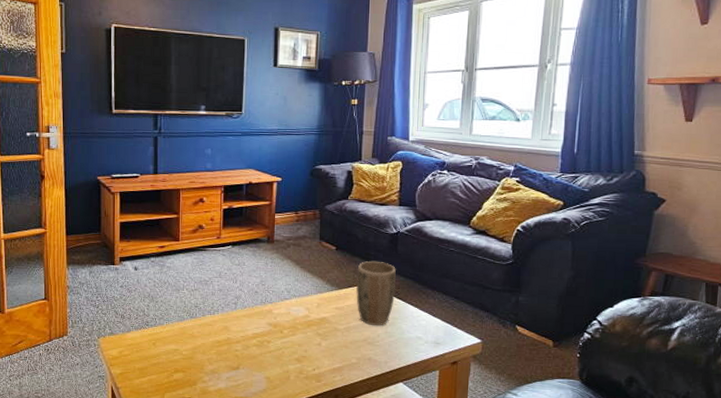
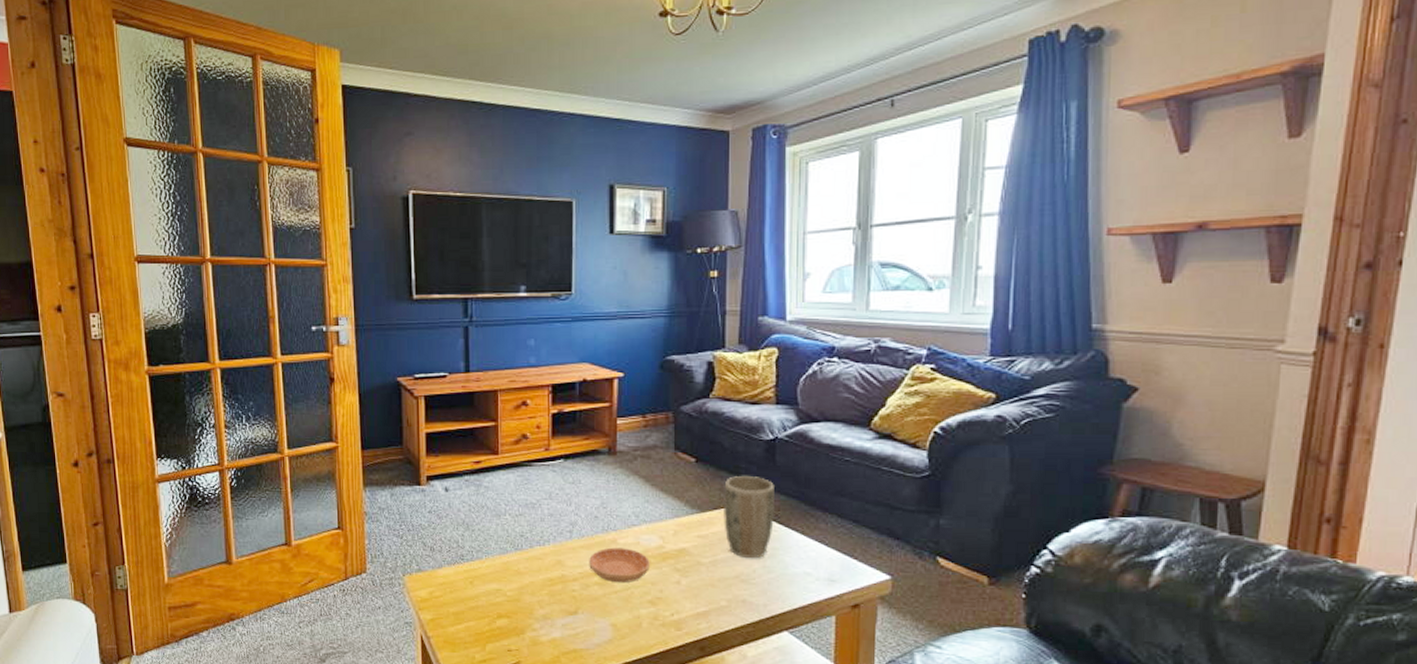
saucer: none [249,316,298,345] -> present [589,547,650,583]

